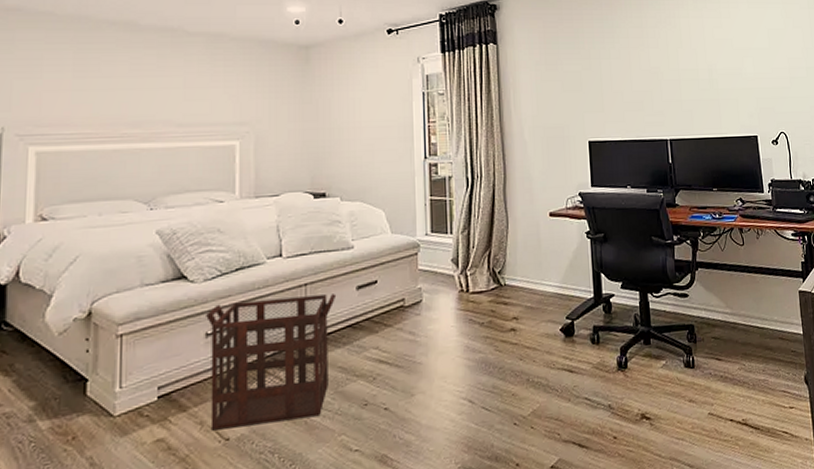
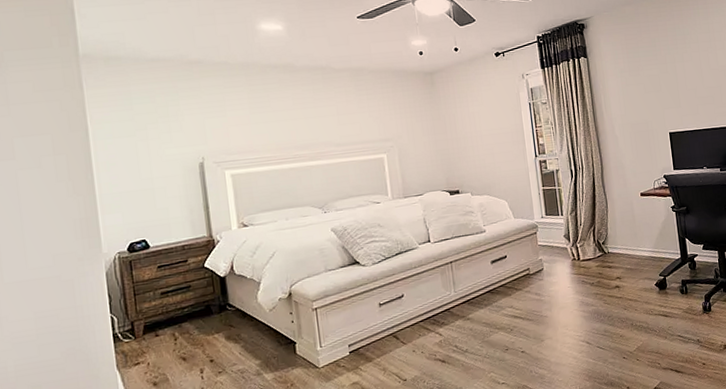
laundry basket: present [206,294,337,431] -> none [377,268,477,375]

